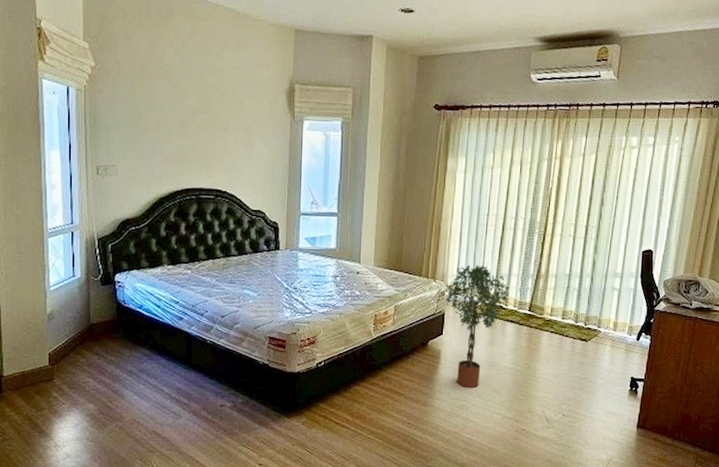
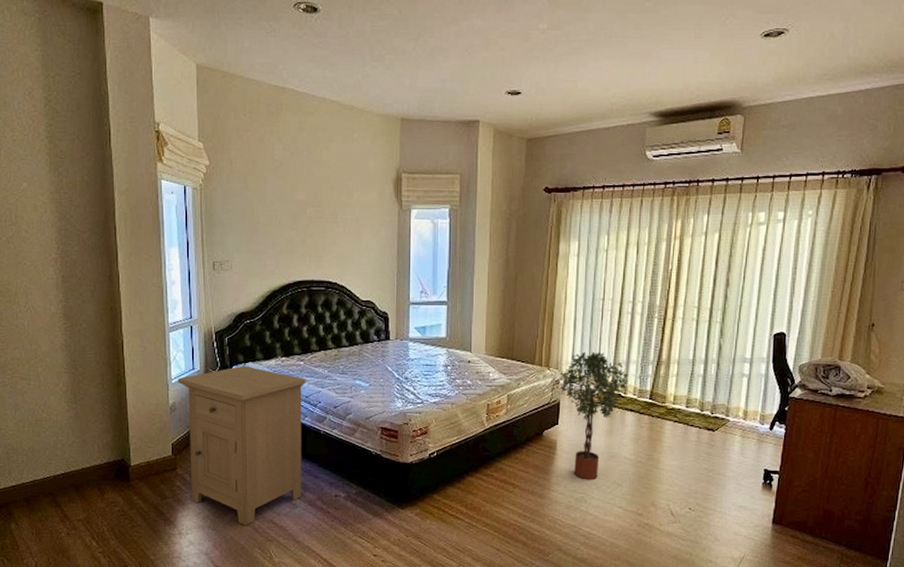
nightstand: none [57,273,193,437] -> present [178,365,306,526]

